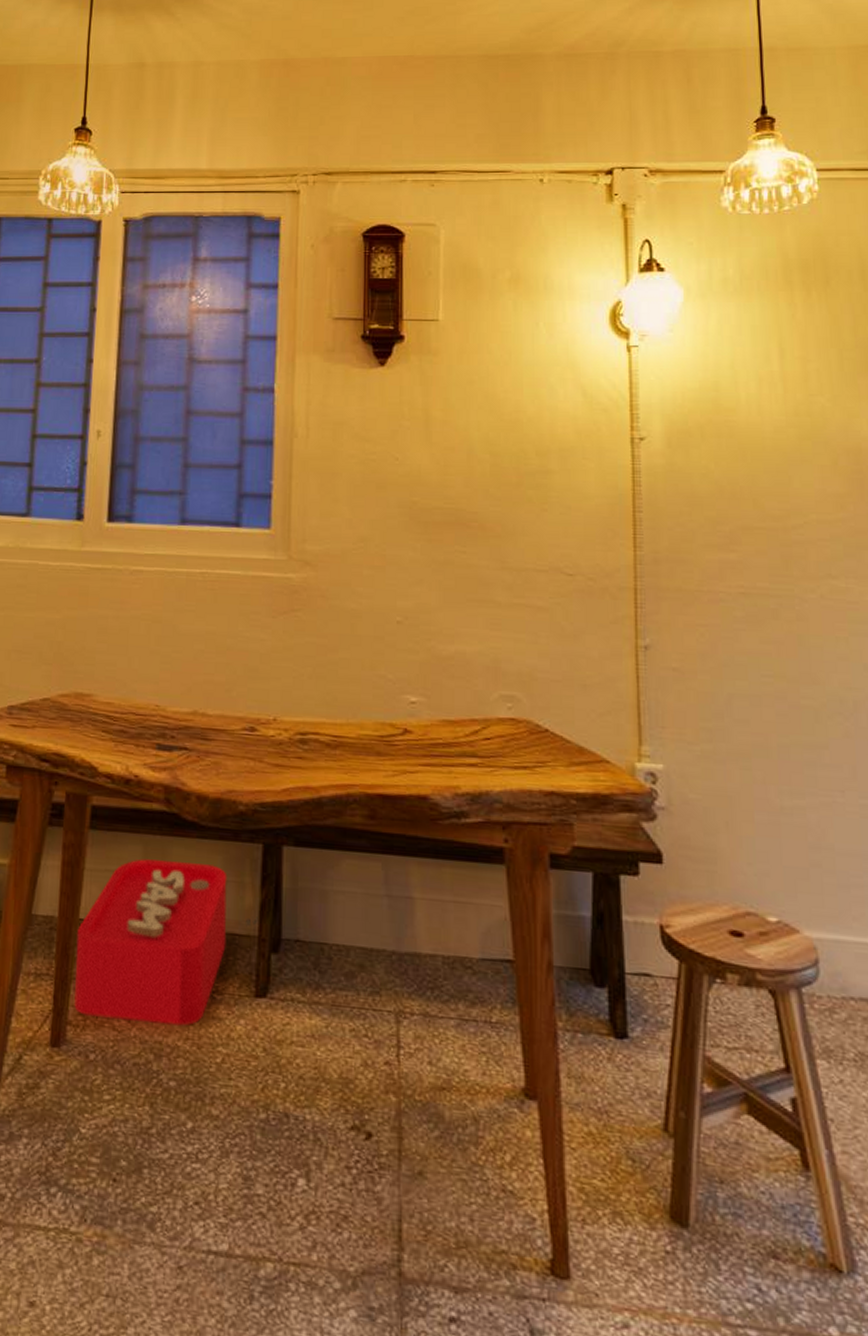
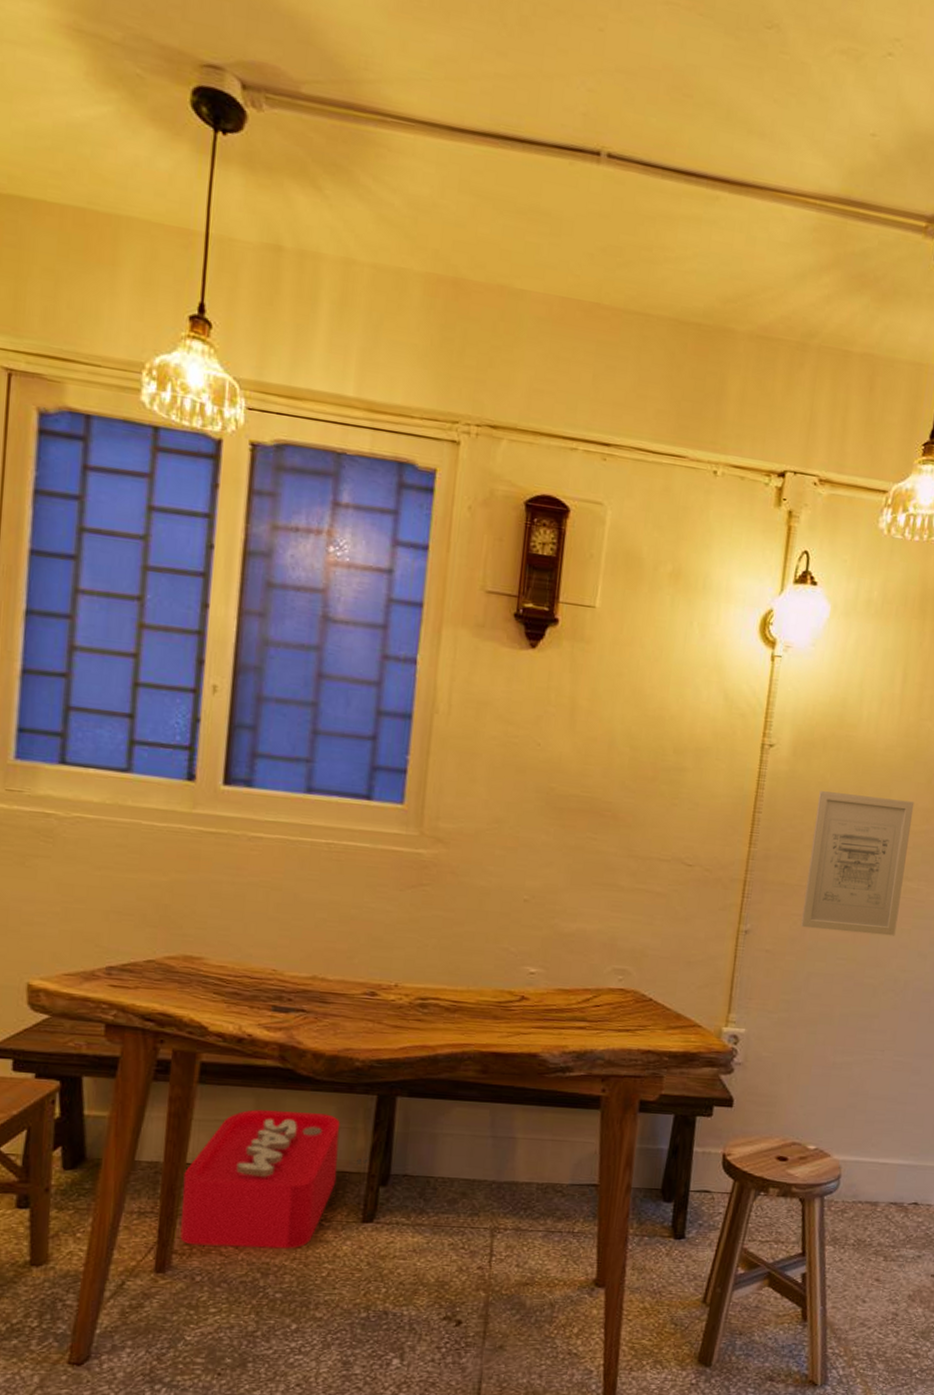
wall art: none [705,483,830,646] -> present [801,791,915,936]

